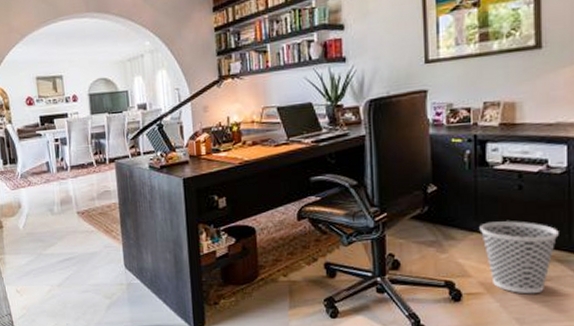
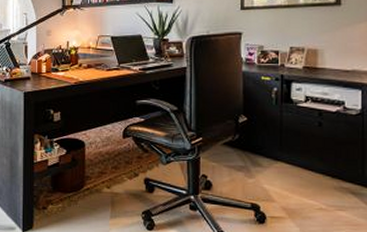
wastebasket: present [479,221,559,294] -> none [283,153,353,222]

